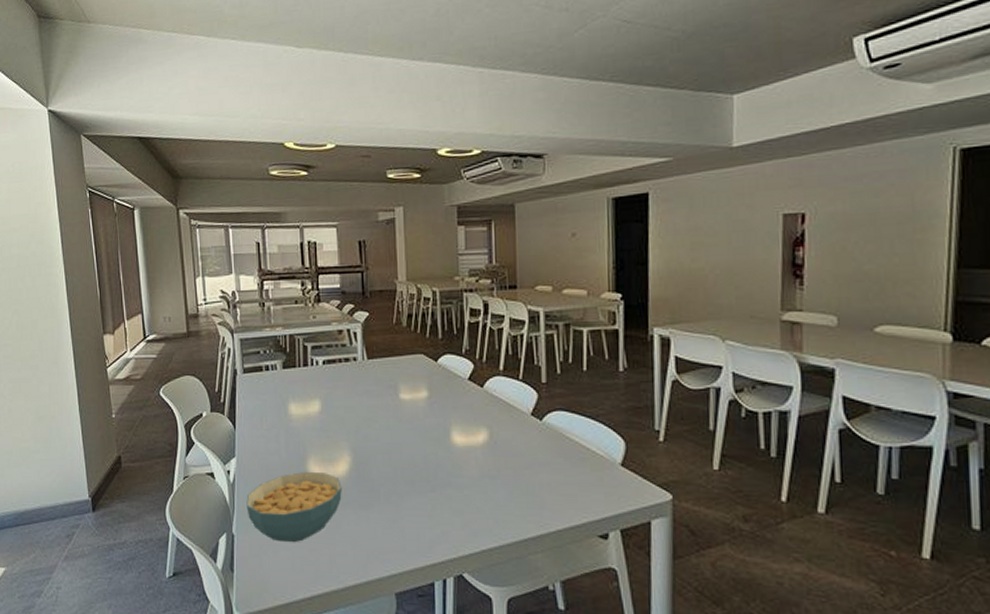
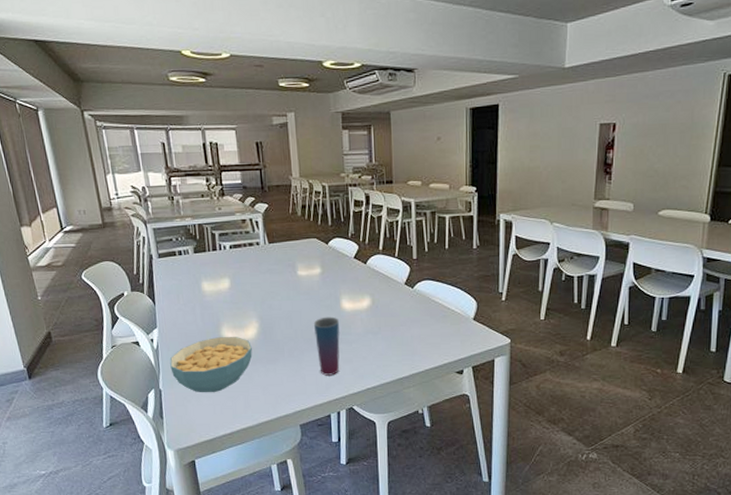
cup: none [416,452,449,530] -> present [313,316,340,376]

